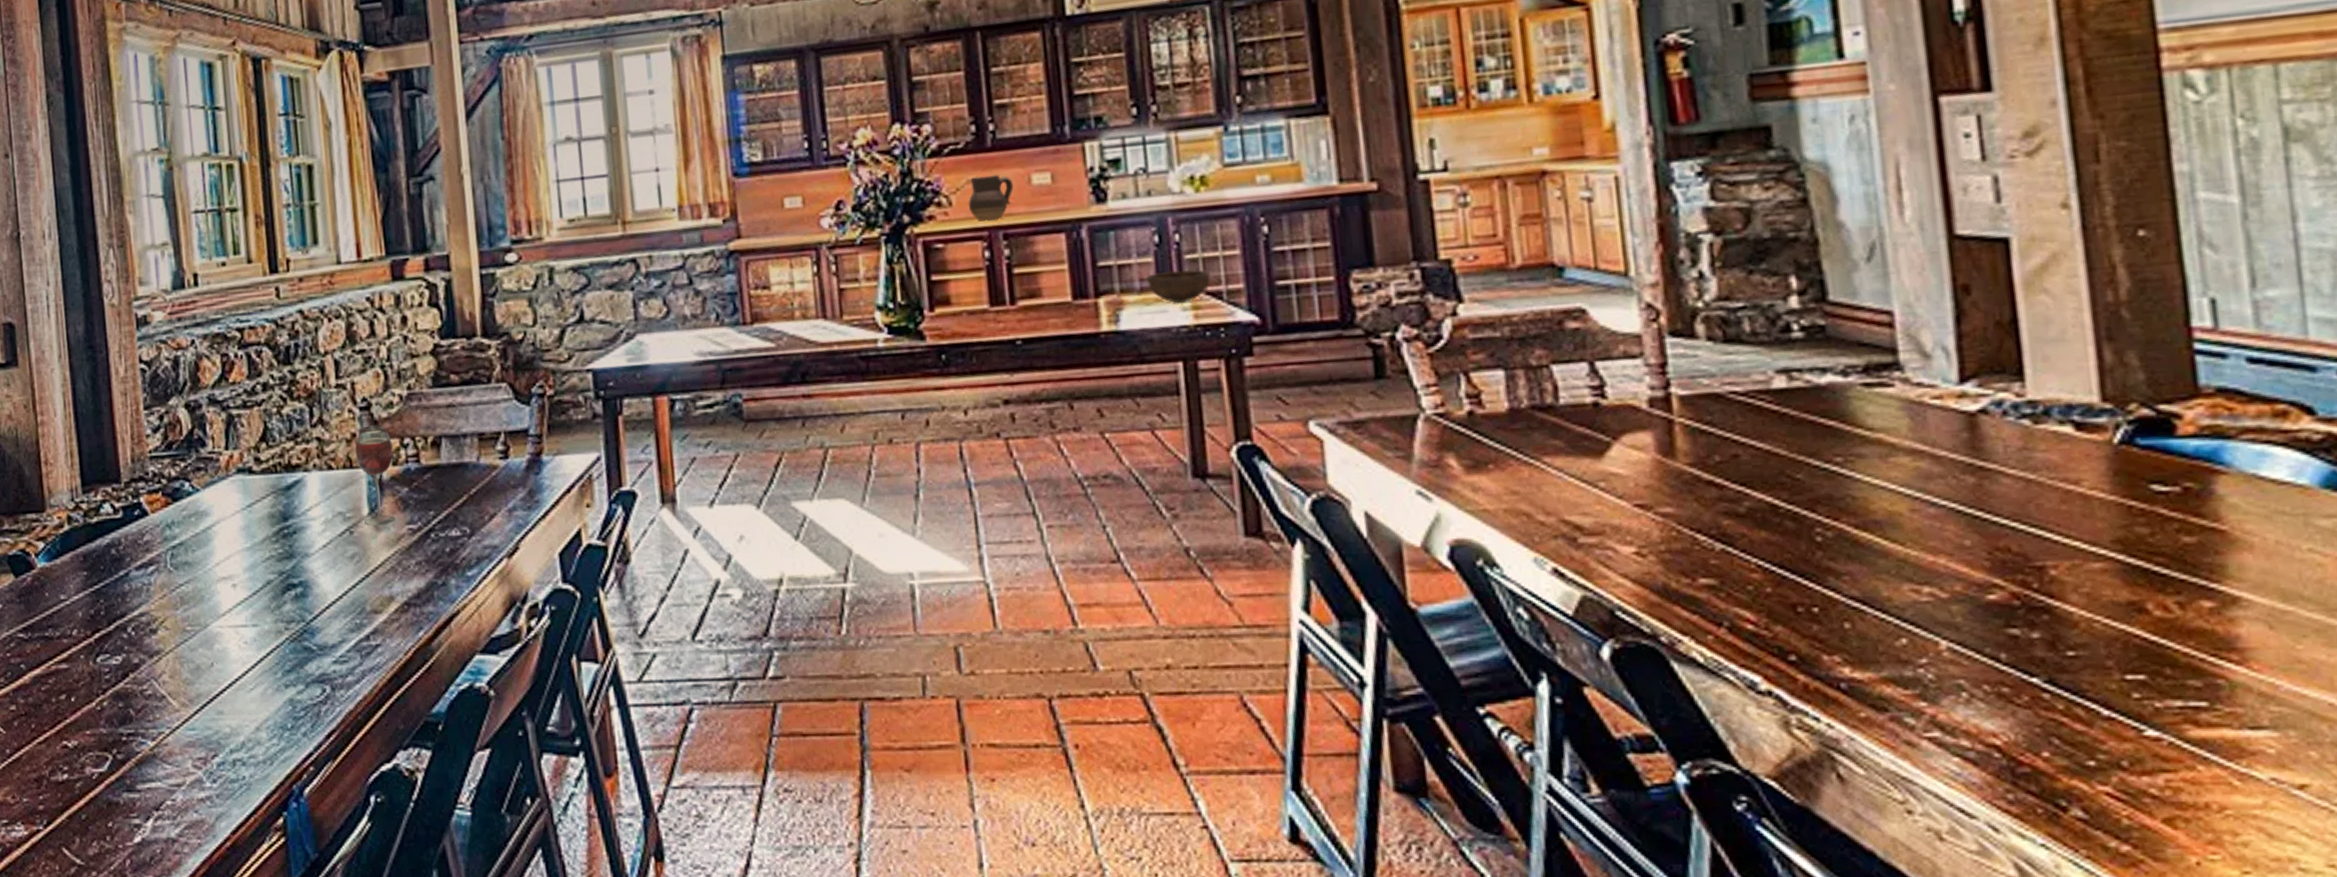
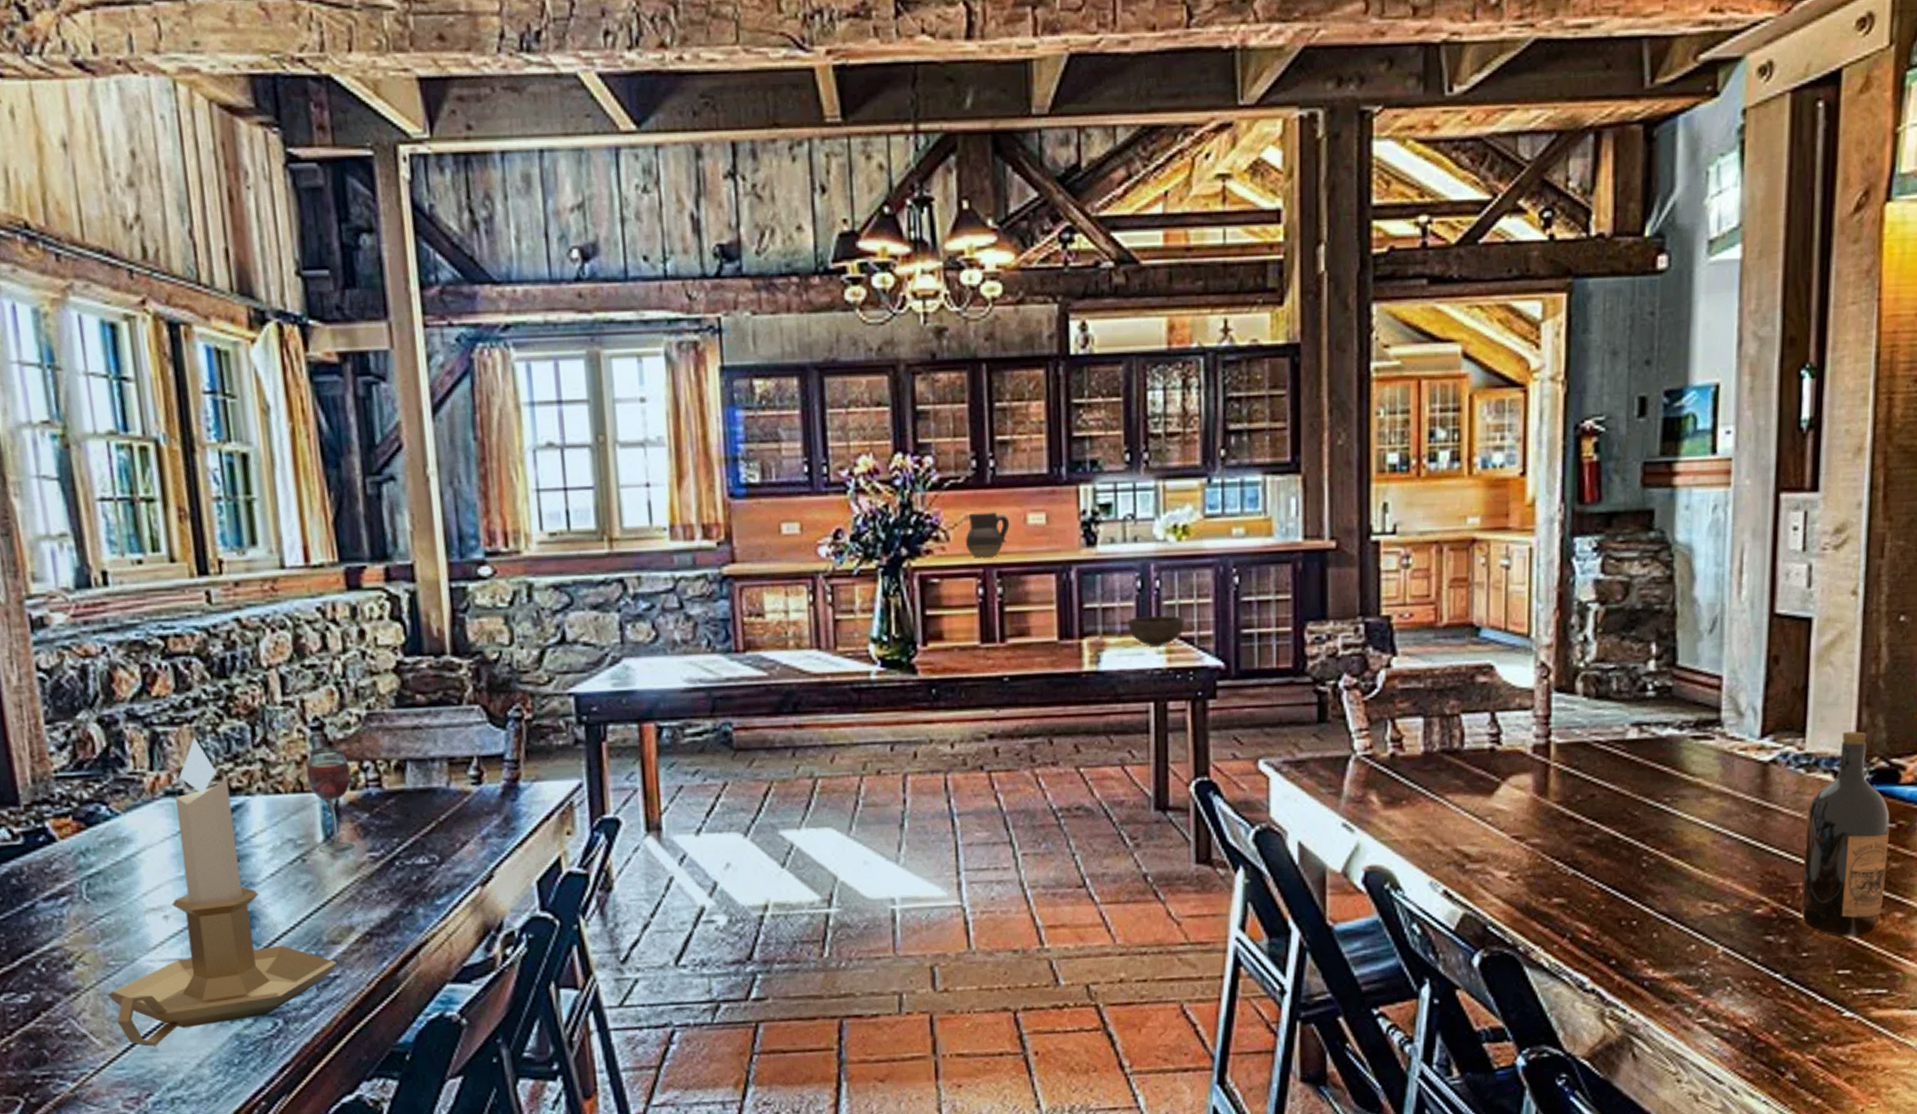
candlestick: none [184,418,378,709] -> present [107,736,337,1047]
wine bottle: none [2043,372,2180,632] -> present [1801,731,1890,937]

